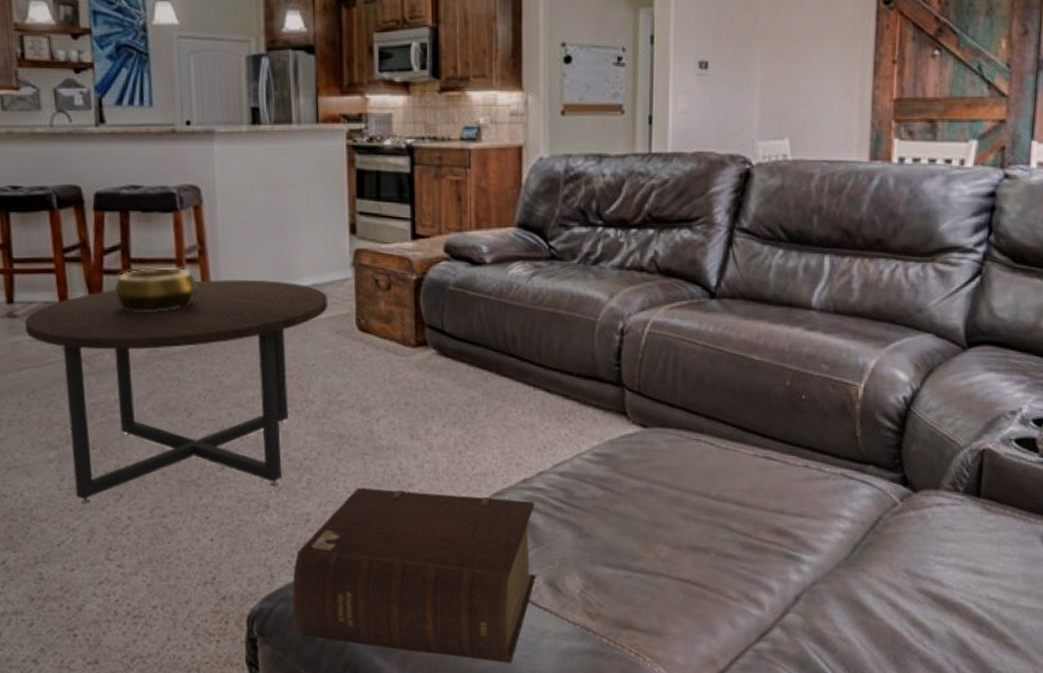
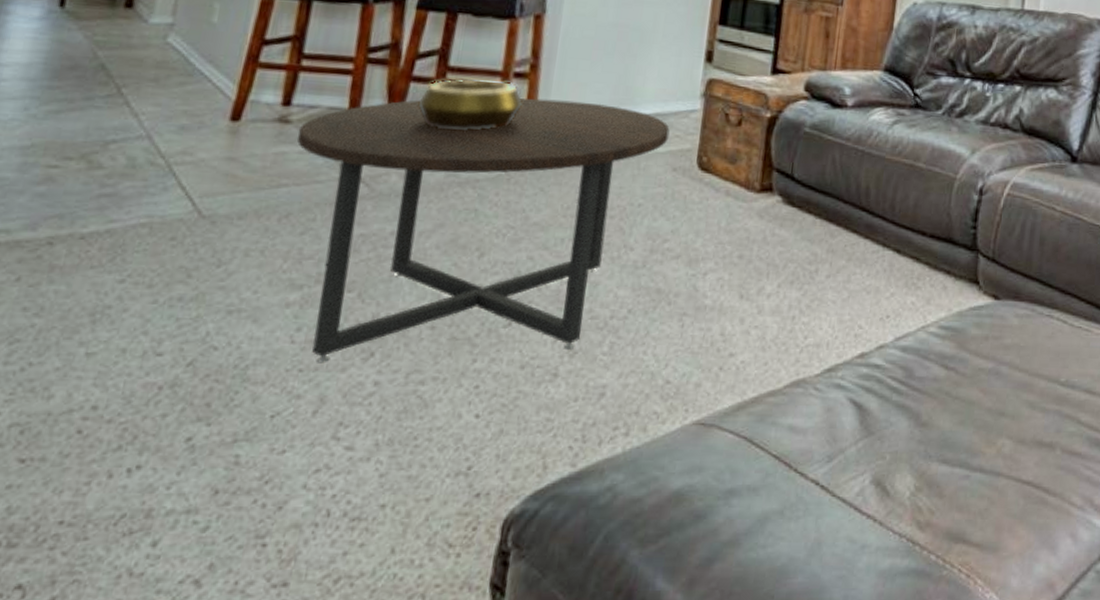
bible: present [292,487,536,663] -> none [563,355,870,587]

